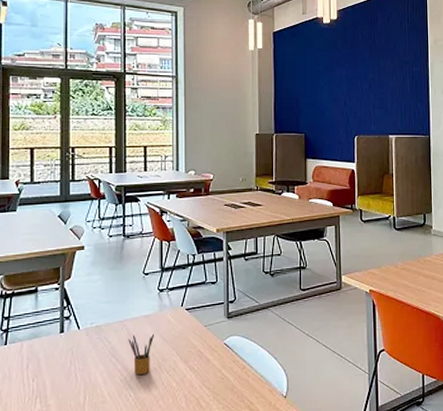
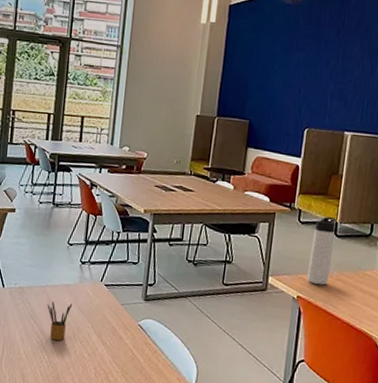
thermos bottle: none [375,213,395,277] -> present [307,217,336,286]

